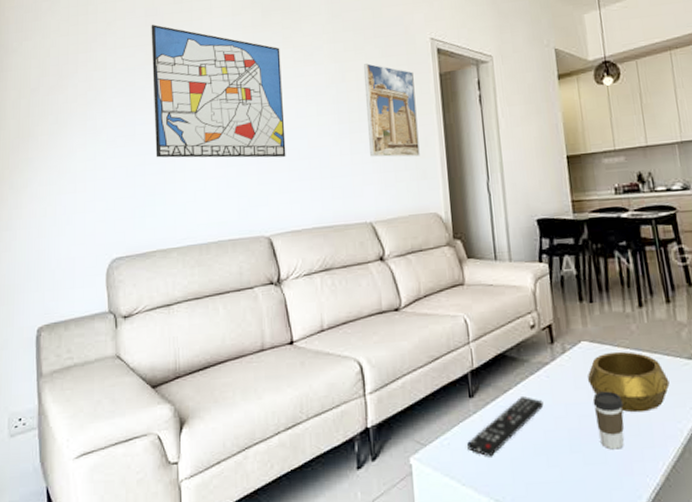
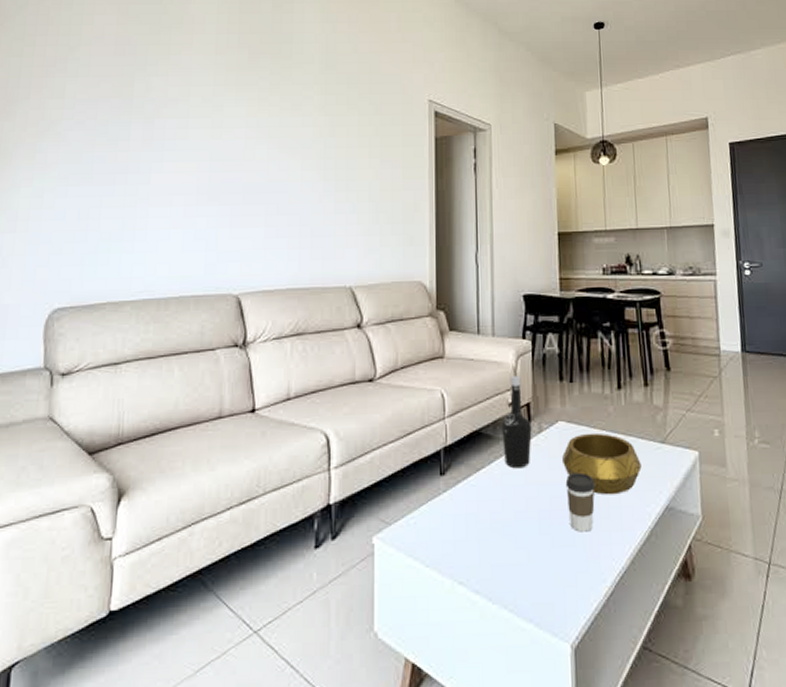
wall art: present [151,24,286,158] -> none [114,55,266,211]
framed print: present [363,63,420,157] -> none [355,120,408,222]
remote control: present [467,396,544,457] -> none [435,476,516,538]
bottle: none [525,298,556,389] -> present [502,375,532,469]

